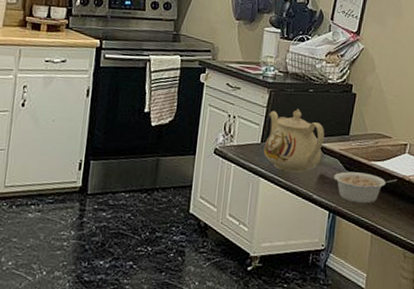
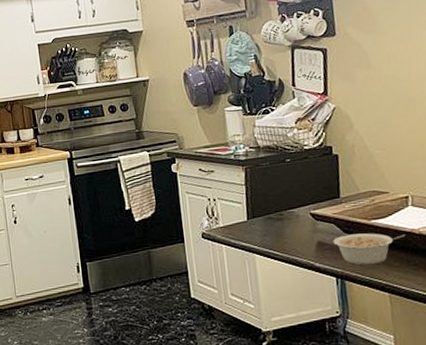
teapot: present [263,108,325,173] -> none [249,180,316,244]

